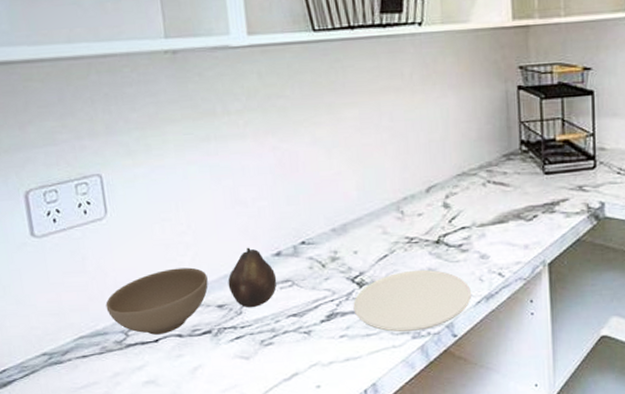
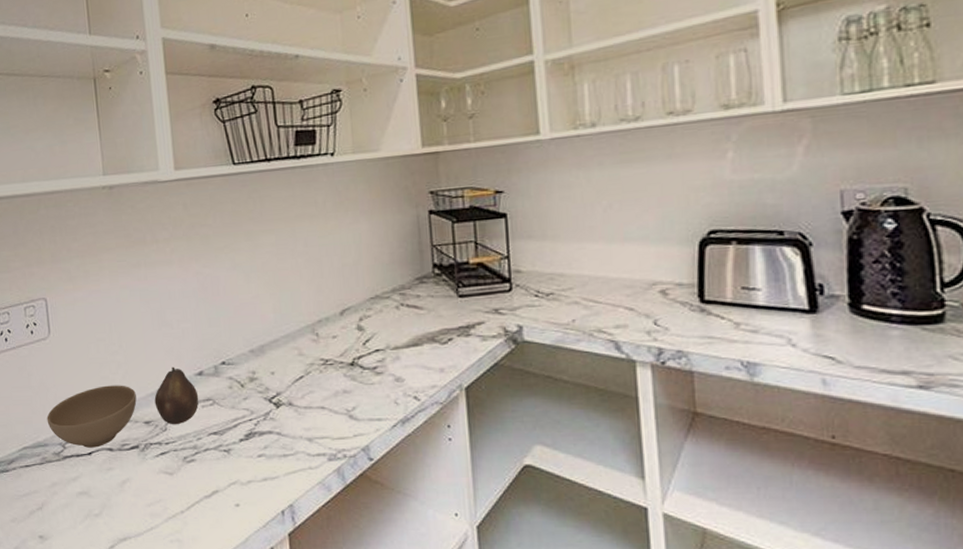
plate: present [353,269,471,333] -> none [270,391,387,454]

